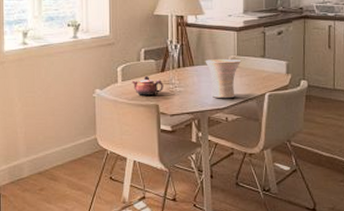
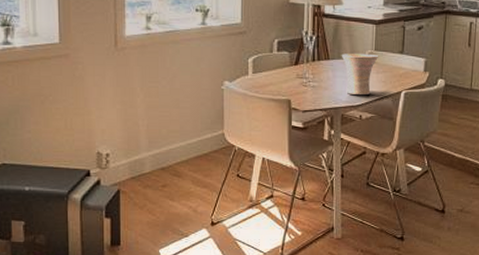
teapot: present [132,75,163,96] -> none [264,68,297,90]

